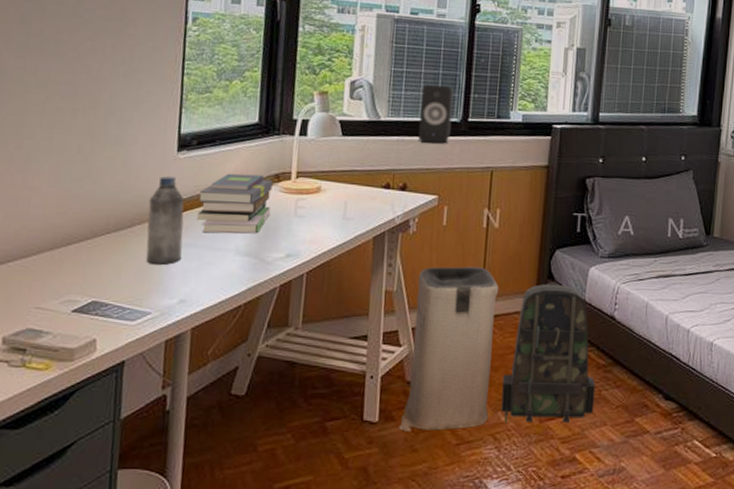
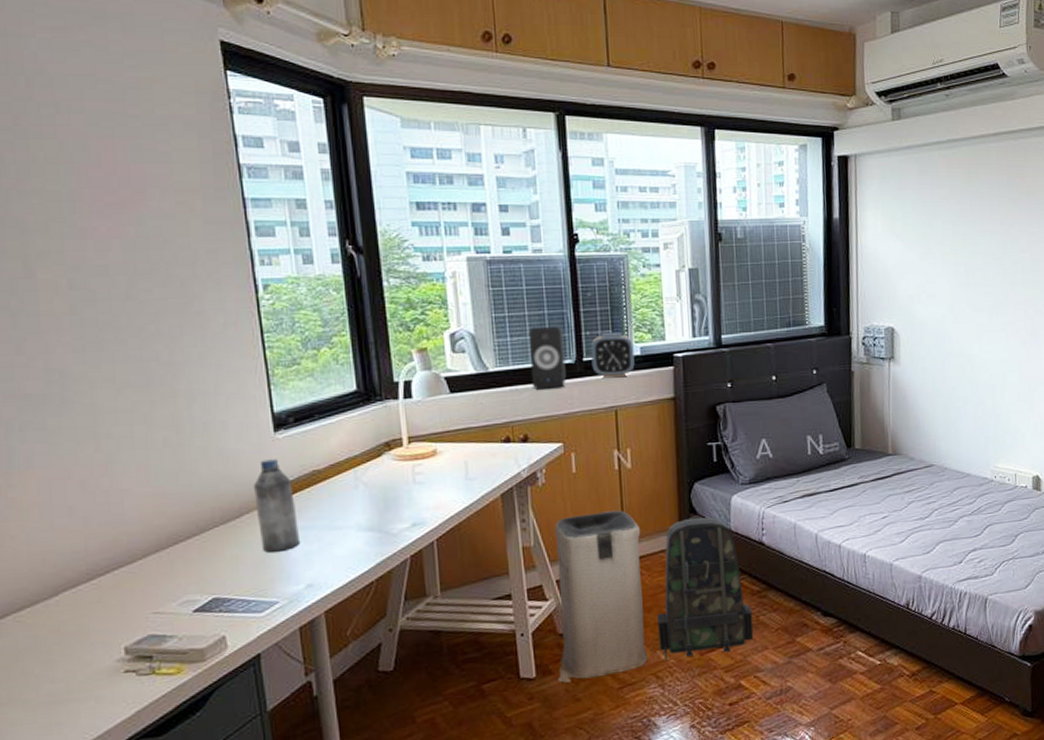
books: present [196,173,273,234] -> none [306,445,388,513]
alarm clock: none [475,97,517,141] -> present [591,331,635,379]

